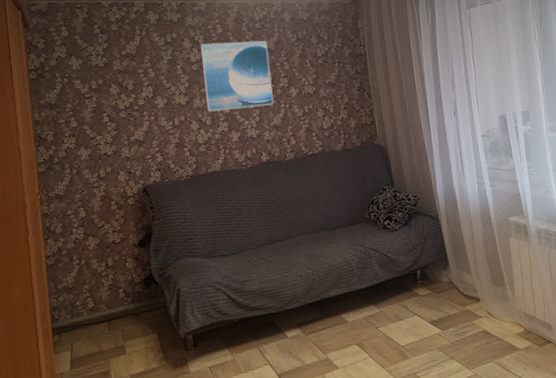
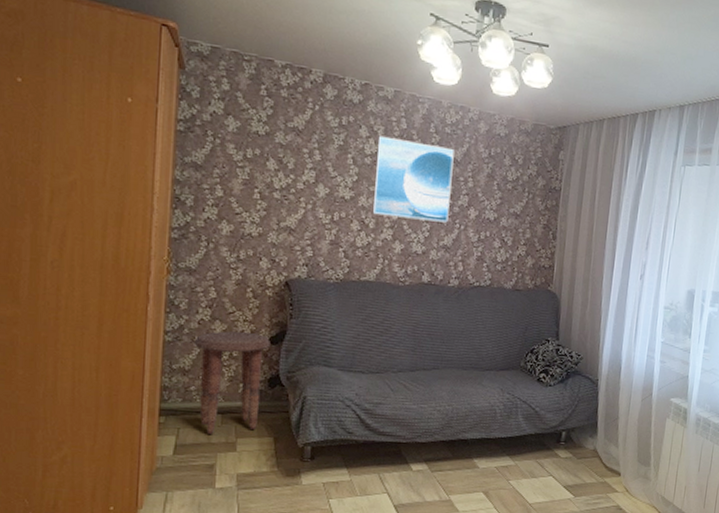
side table: none [73,240,141,343] -> present [194,331,271,434]

